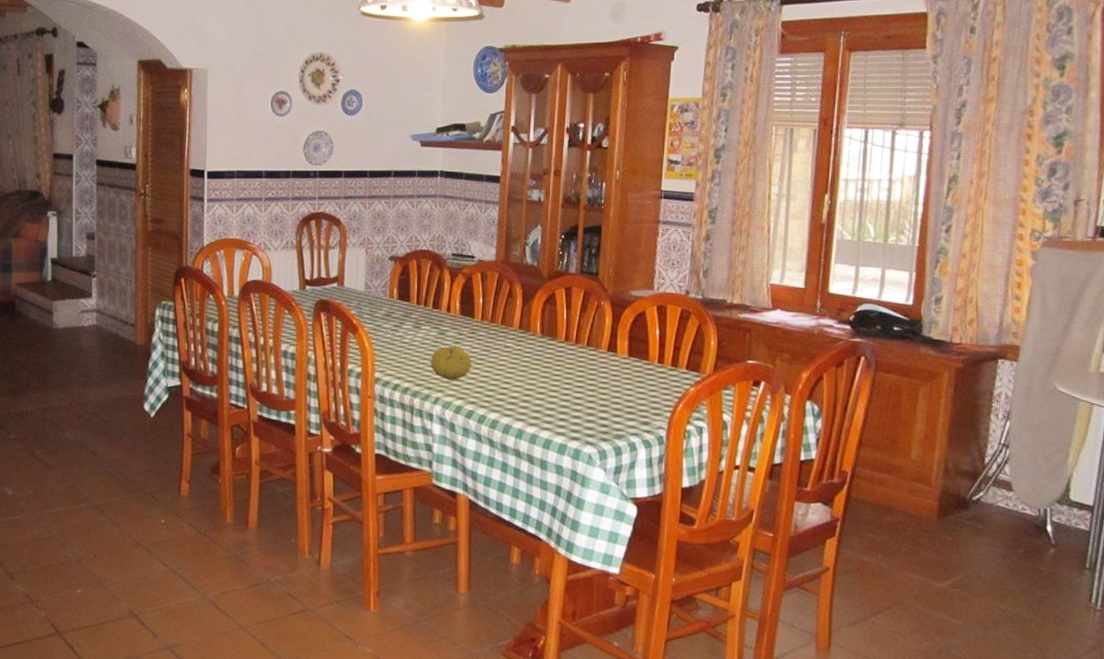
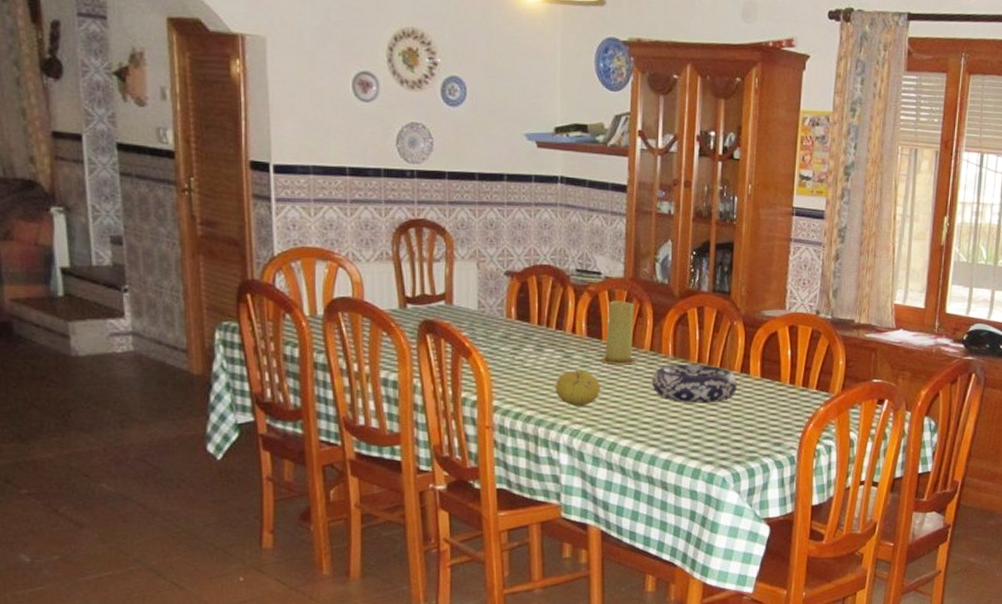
candle: none [472,282,506,342] -> present [600,300,636,365]
decorative bowl: none [521,342,604,381] -> present [652,364,737,403]

